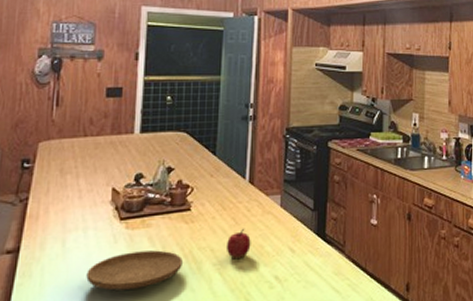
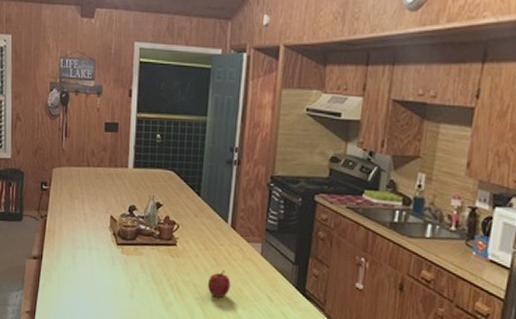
plate: present [86,250,183,291] -> none [91,274,169,307]

